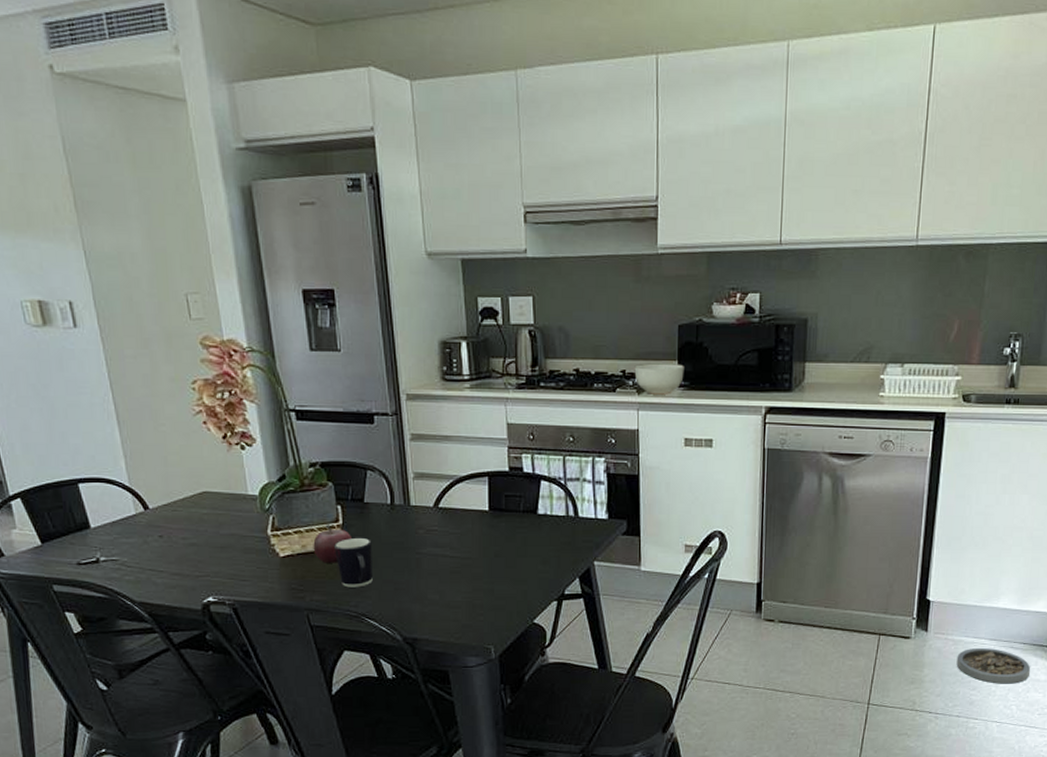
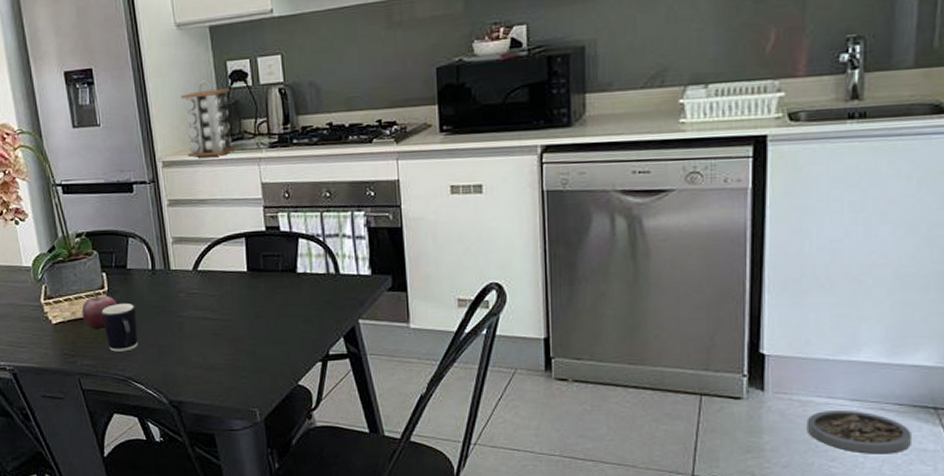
spice rack: none [428,314,484,393] -> present [181,80,237,158]
bowl: present [634,363,686,395] -> none [390,108,447,143]

